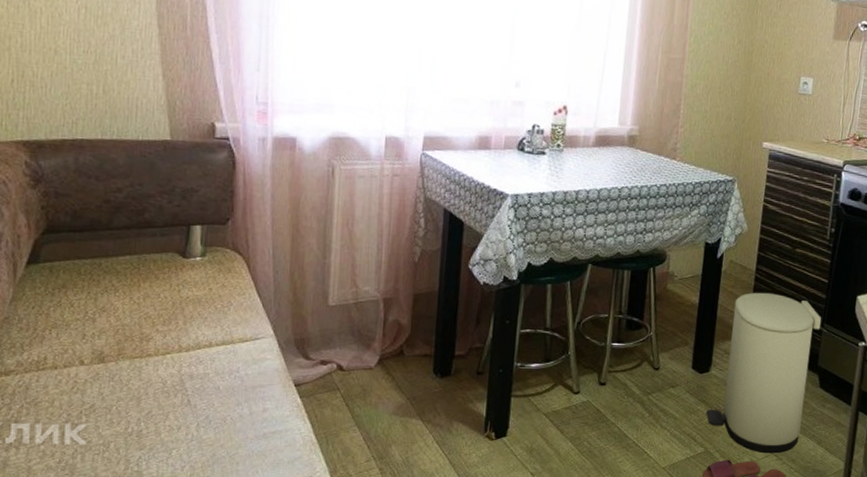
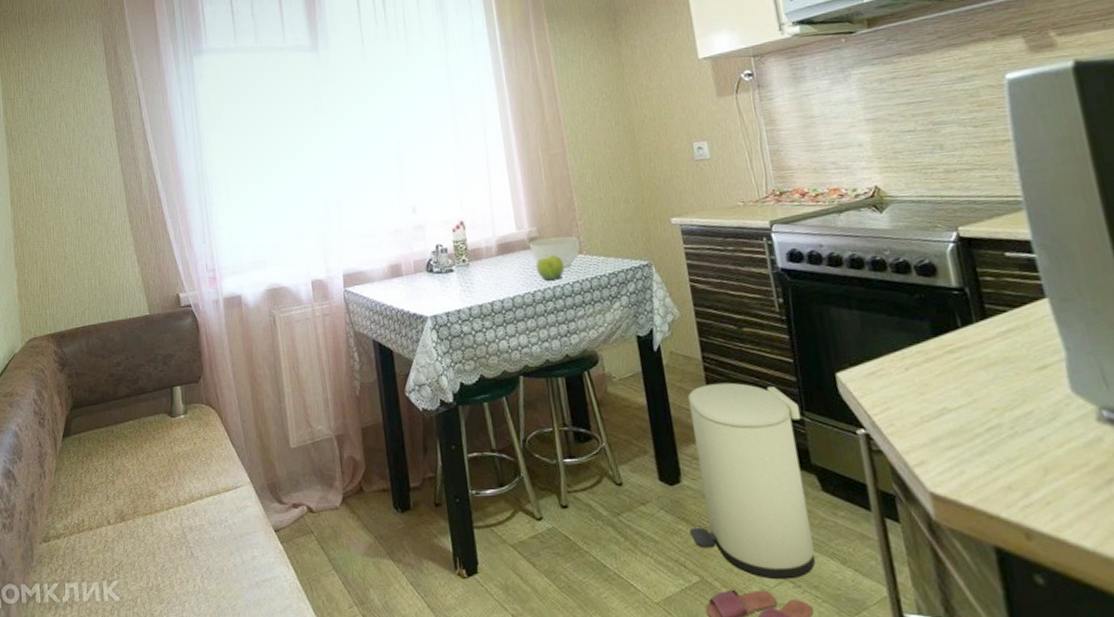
bowl: none [627,137,677,170] -> present [528,235,580,268]
fruit: none [628,154,656,180] -> present [536,254,565,281]

